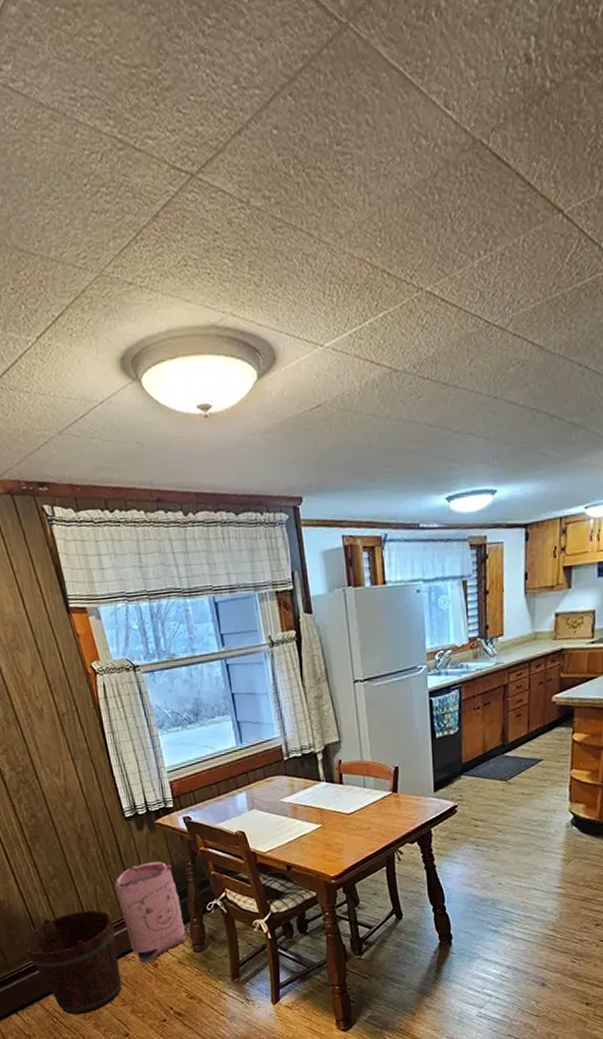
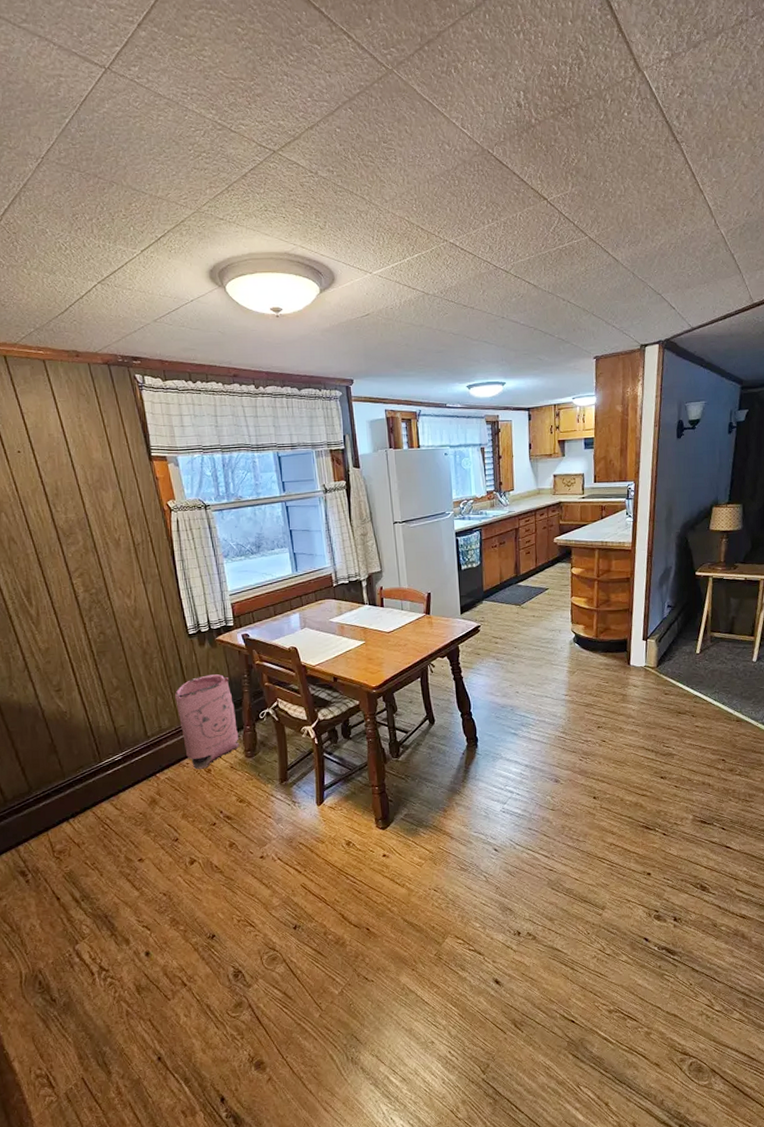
bucket: present [23,910,122,1015] -> none [81,719,175,822]

